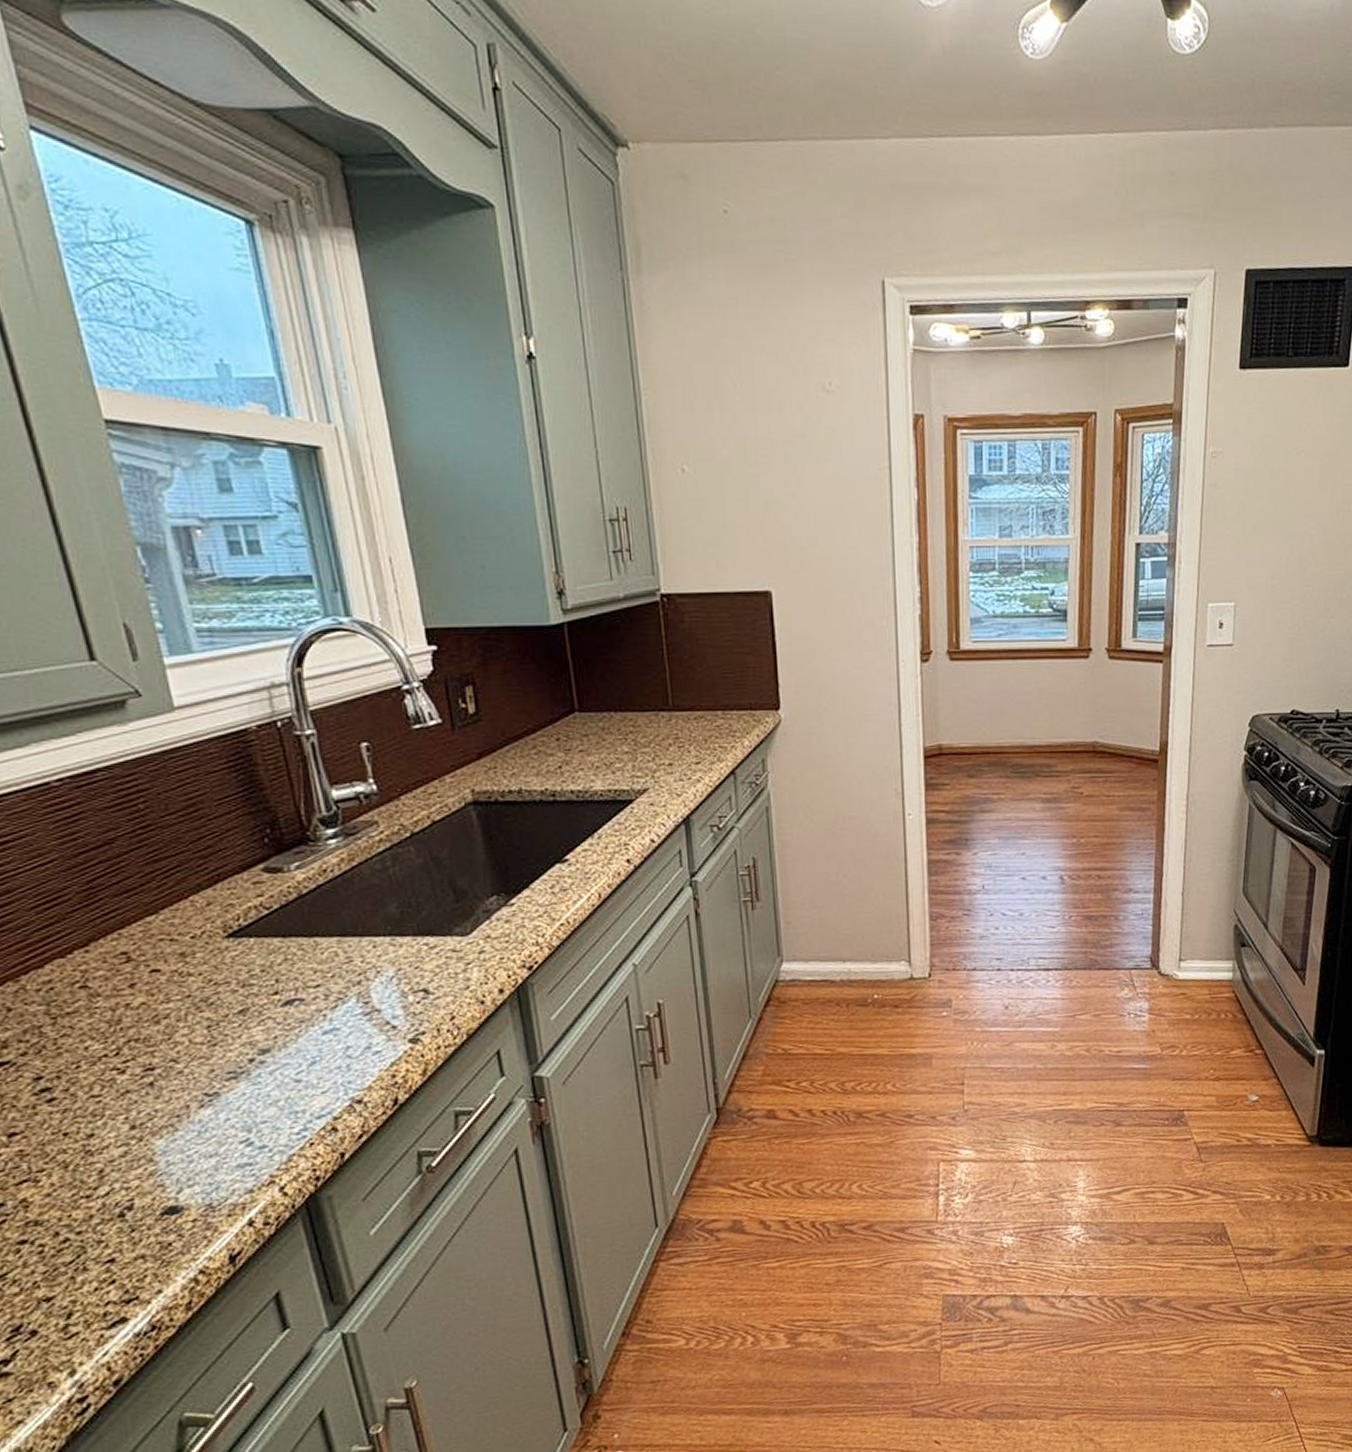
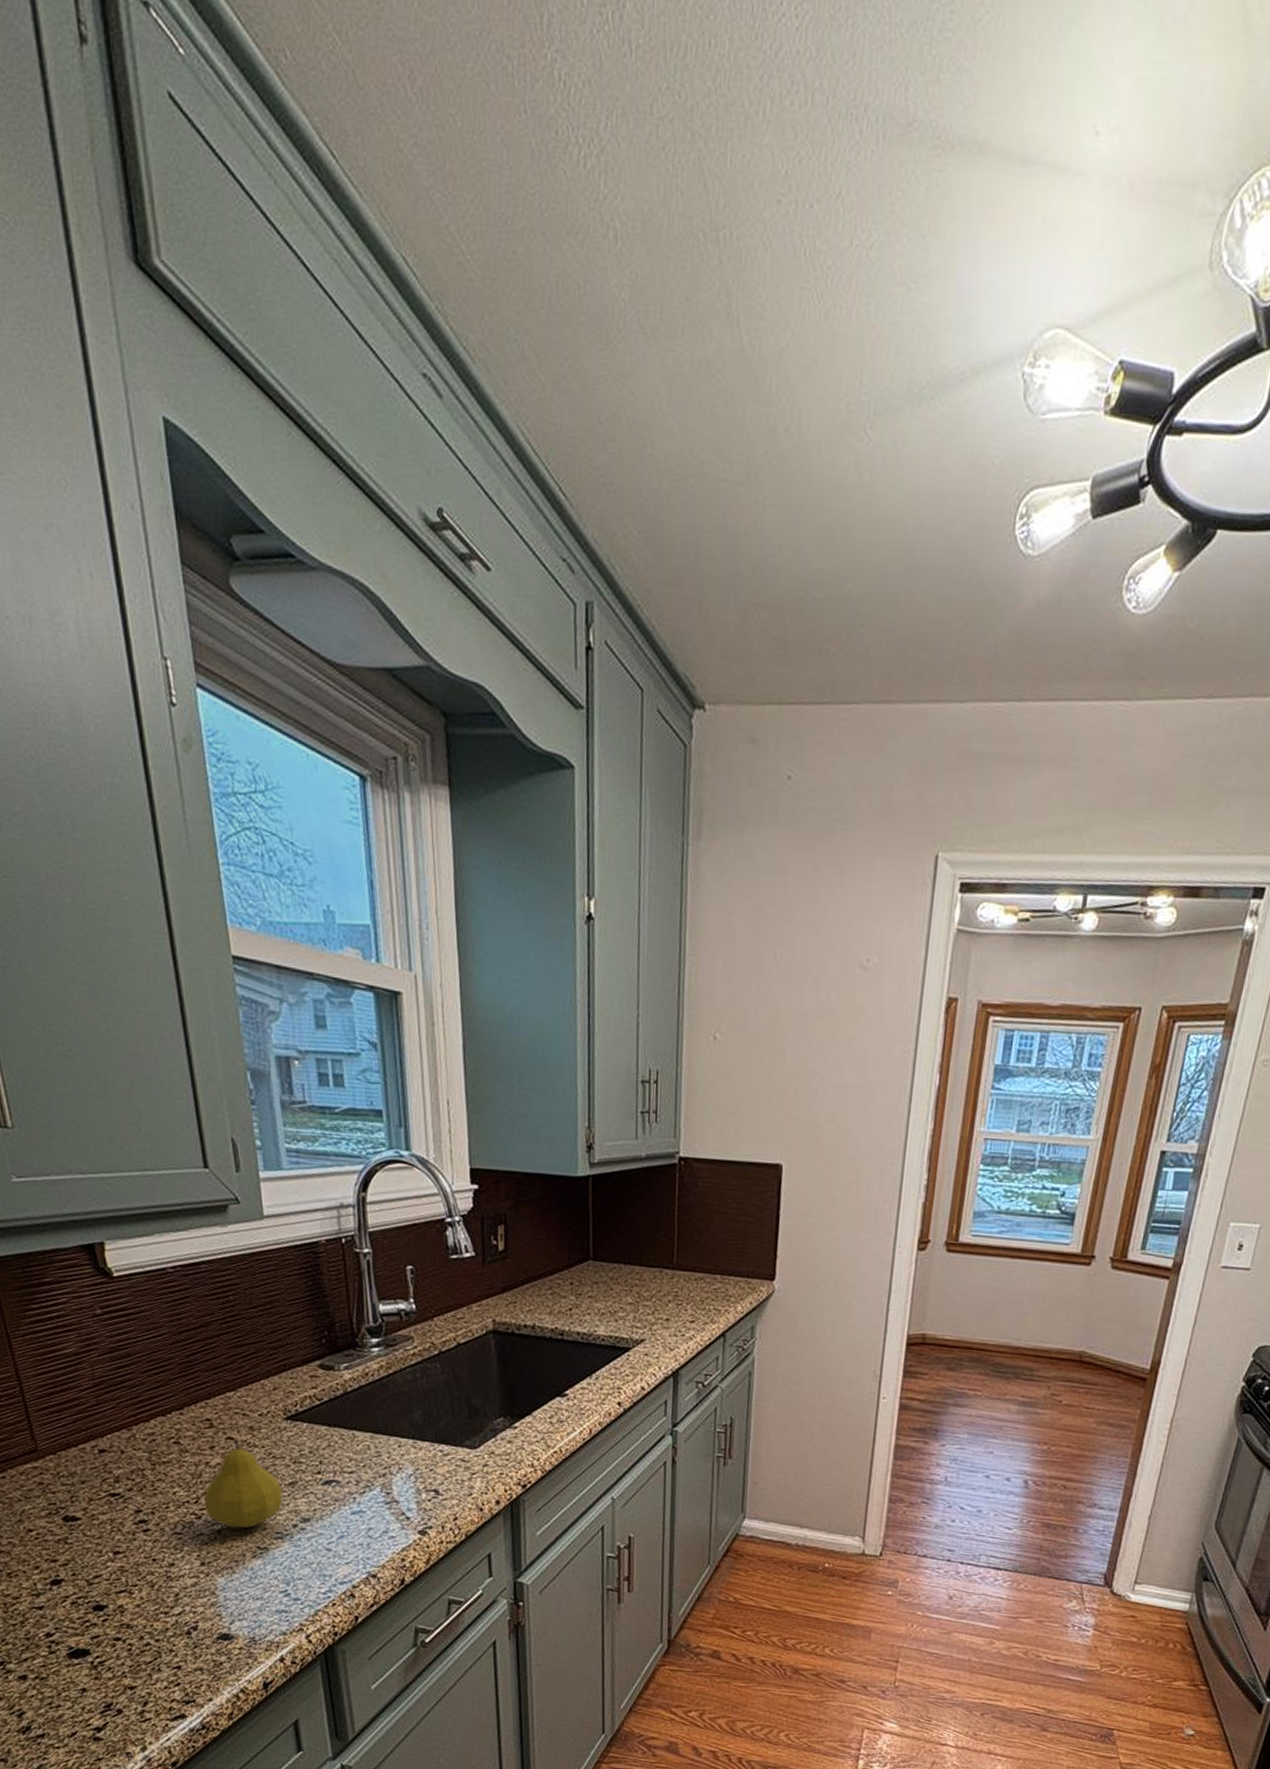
fruit: none [126,970,232,1077] -> present [204,1439,283,1528]

